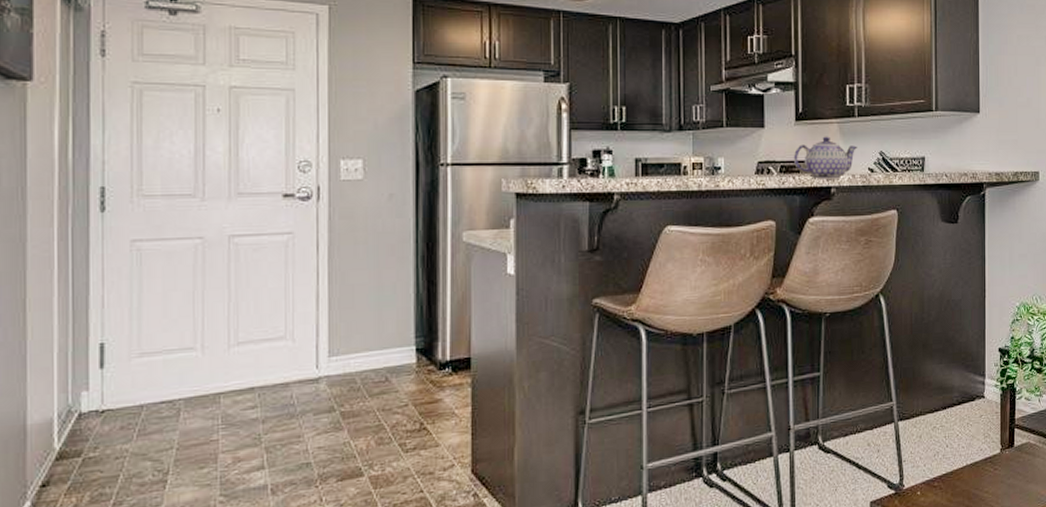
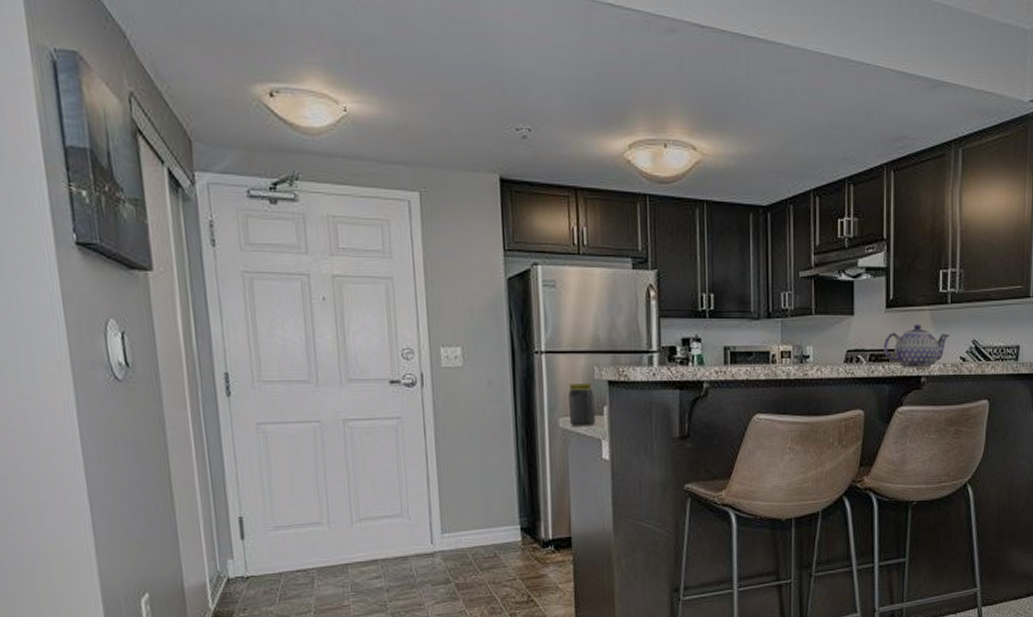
jar: none [473,196,501,241] -> present [567,383,595,427]

